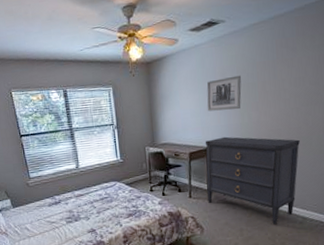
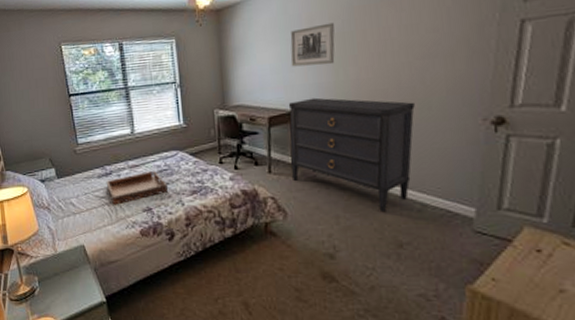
serving tray: none [56,199,108,228] -> present [106,171,168,205]

